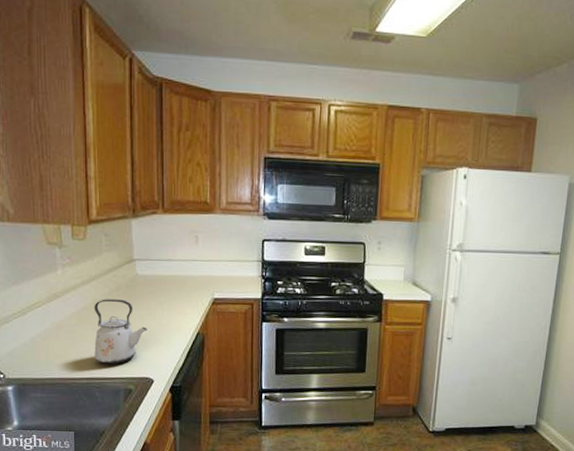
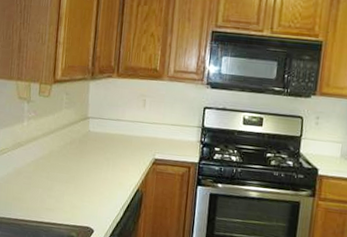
kettle: present [94,299,147,364] -> none [45,151,93,212]

